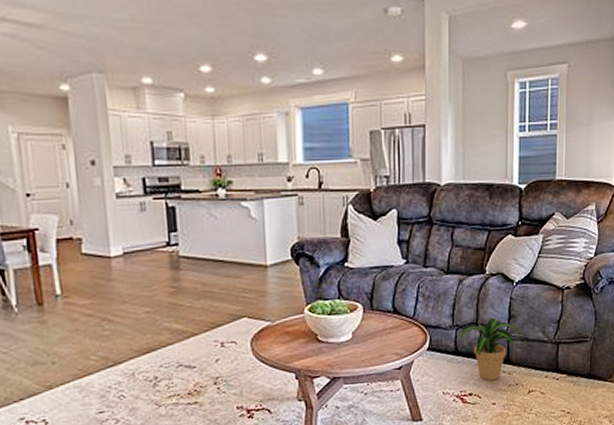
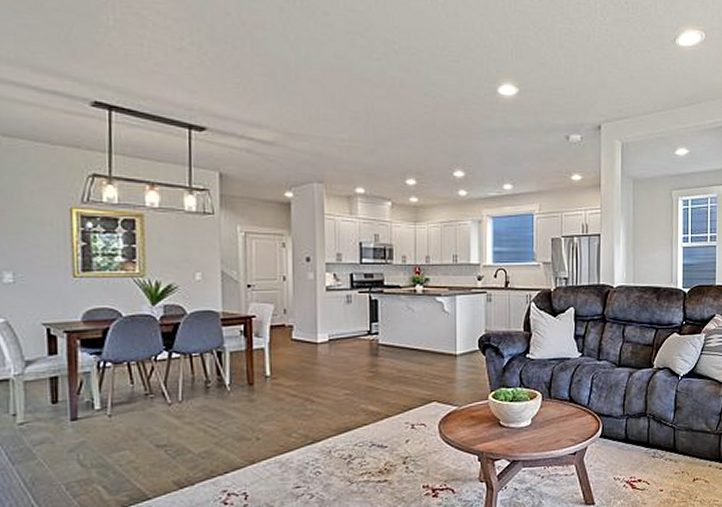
potted plant: present [458,318,520,381] -> none [628,409,685,468]

